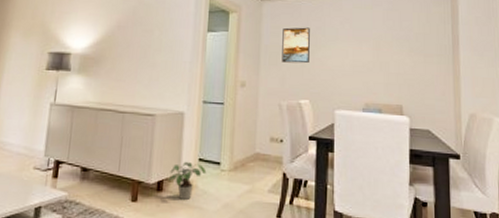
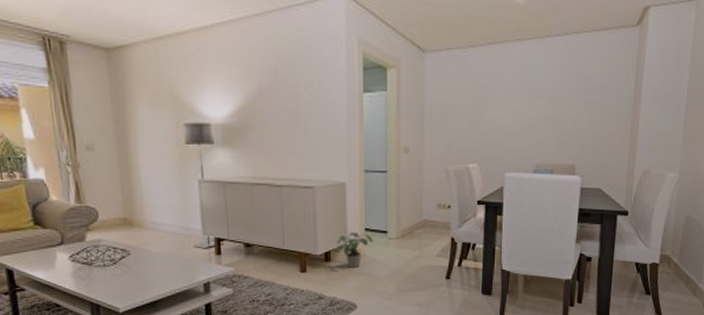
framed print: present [282,27,310,64] -> none [448,82,479,124]

